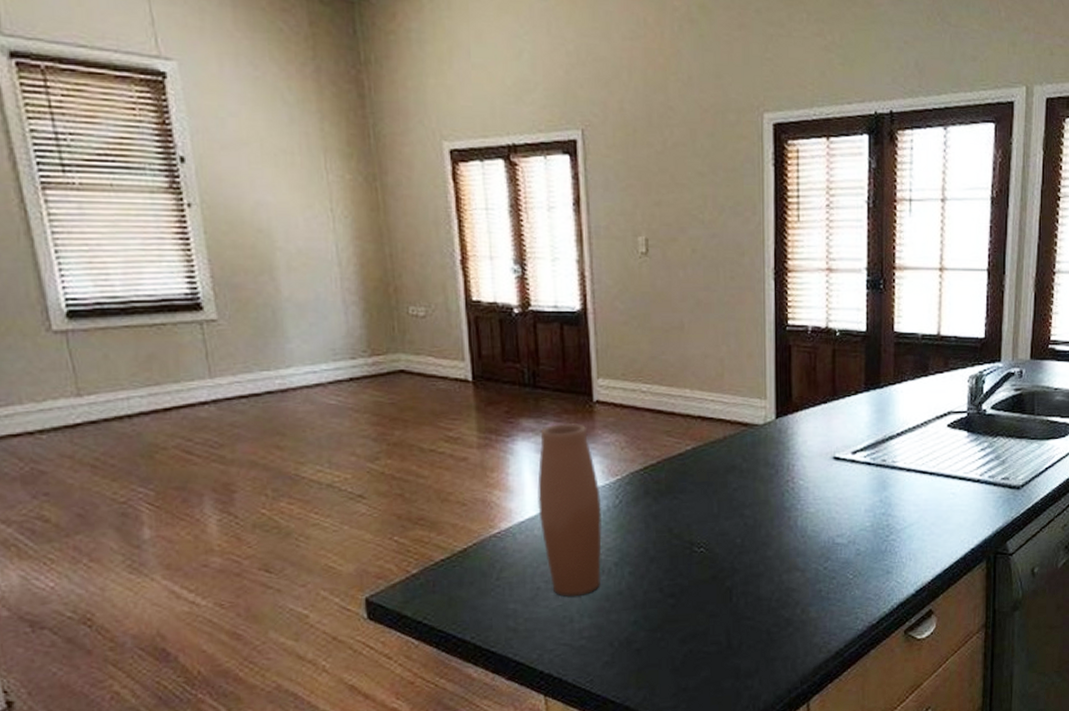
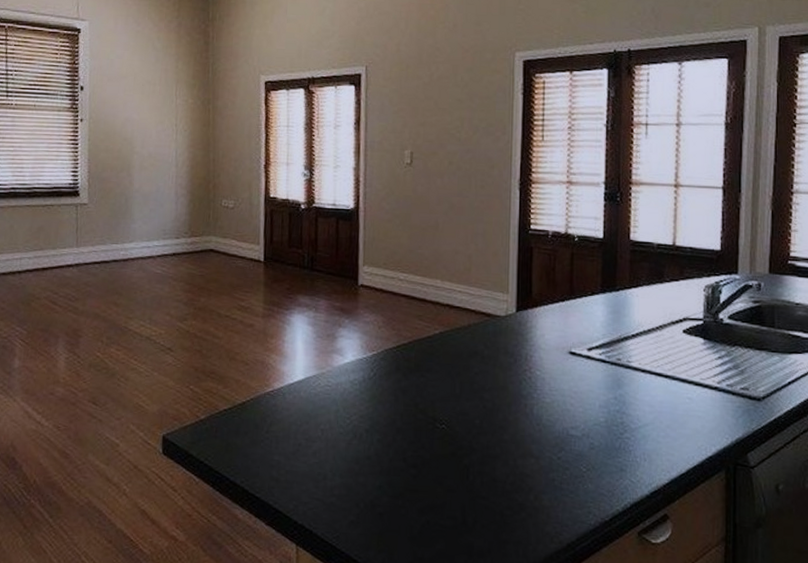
vase: present [537,422,603,598] -> none [305,301,359,456]

